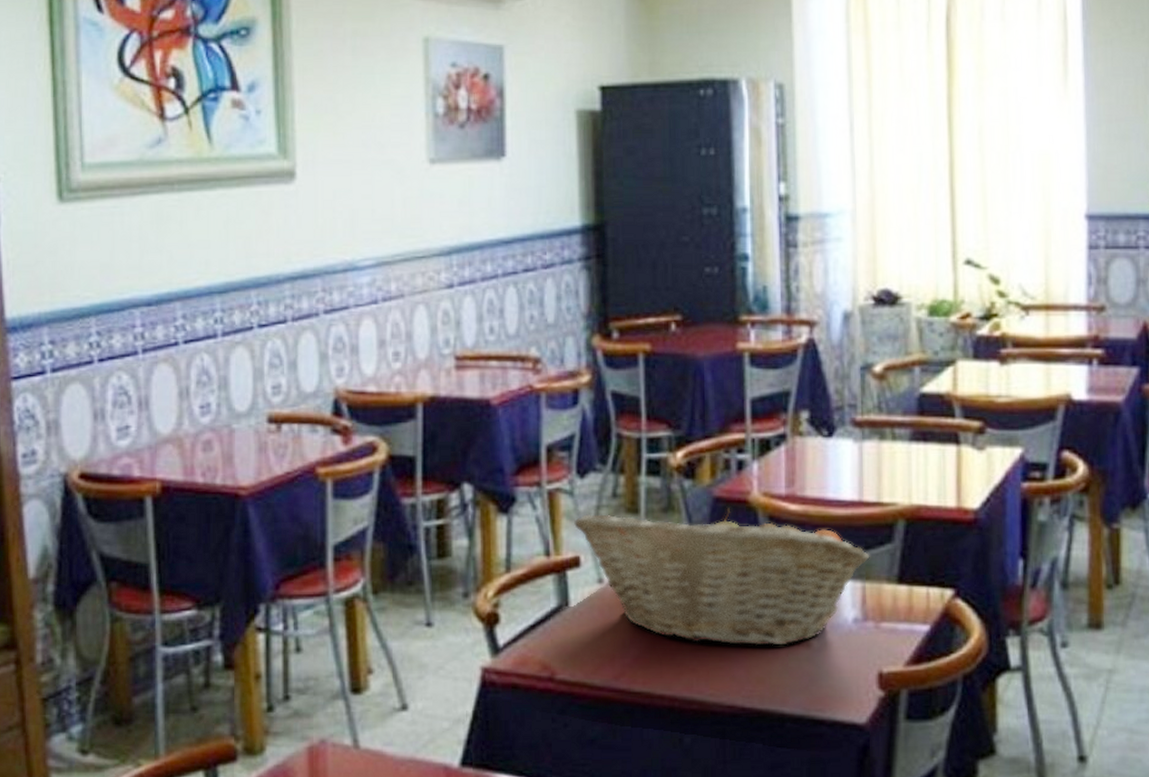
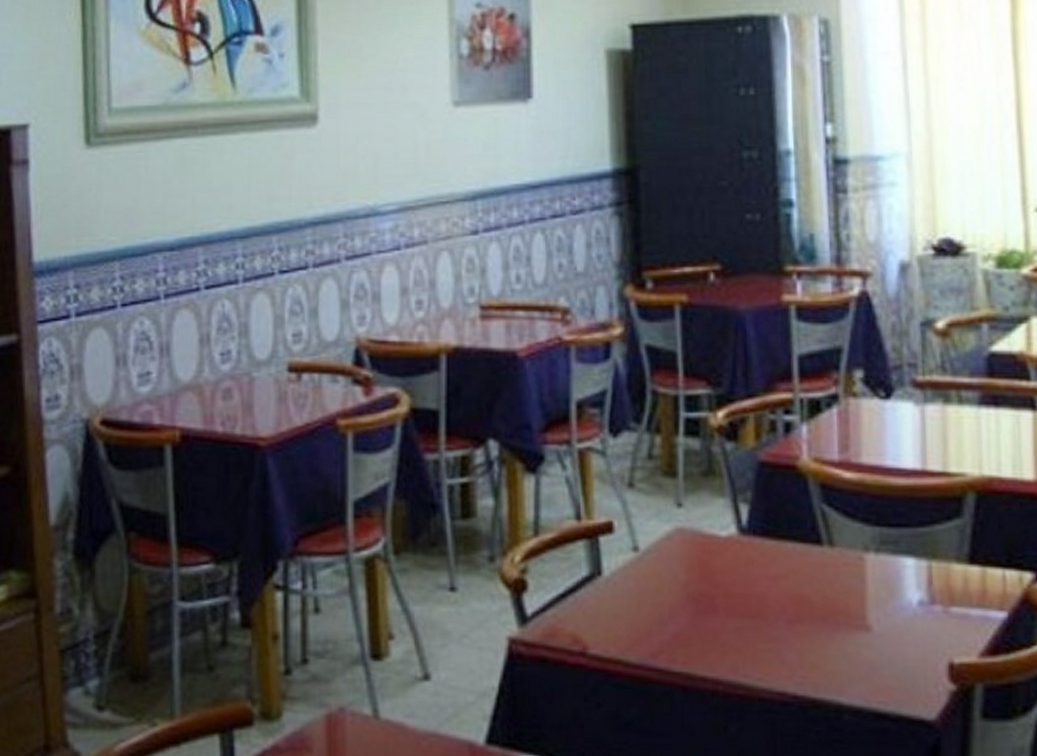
fruit basket: present [573,508,870,646] -> none [605,474,936,628]

